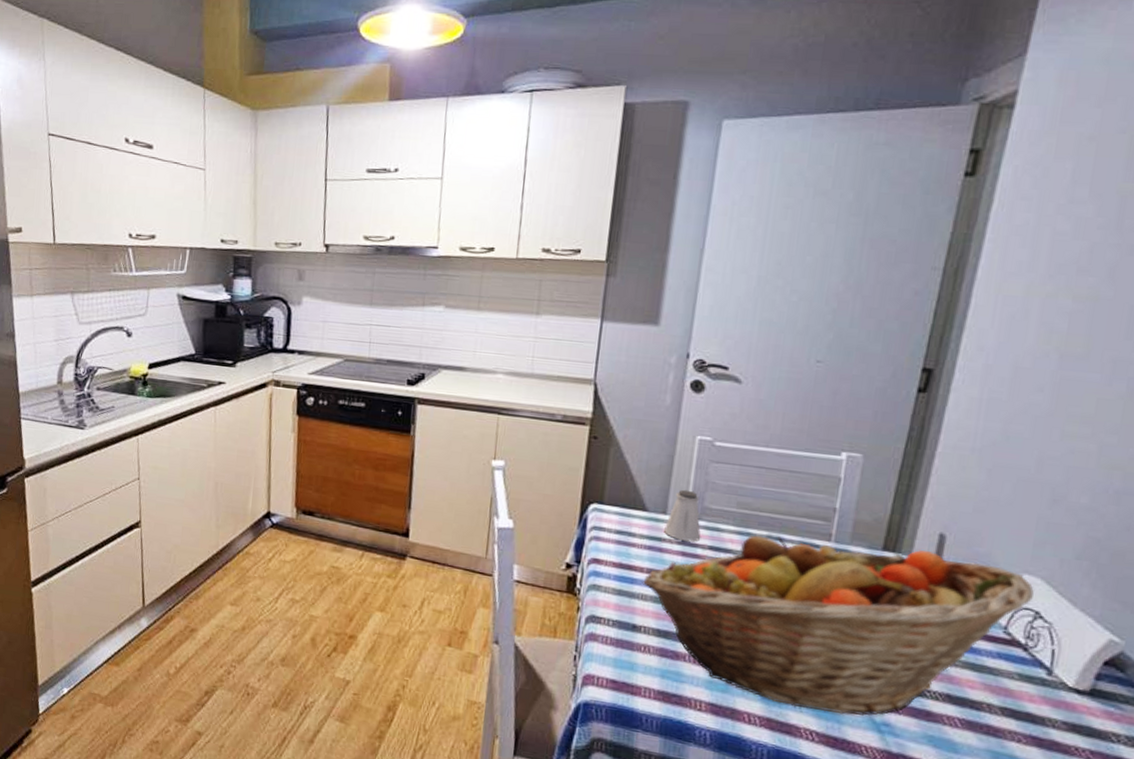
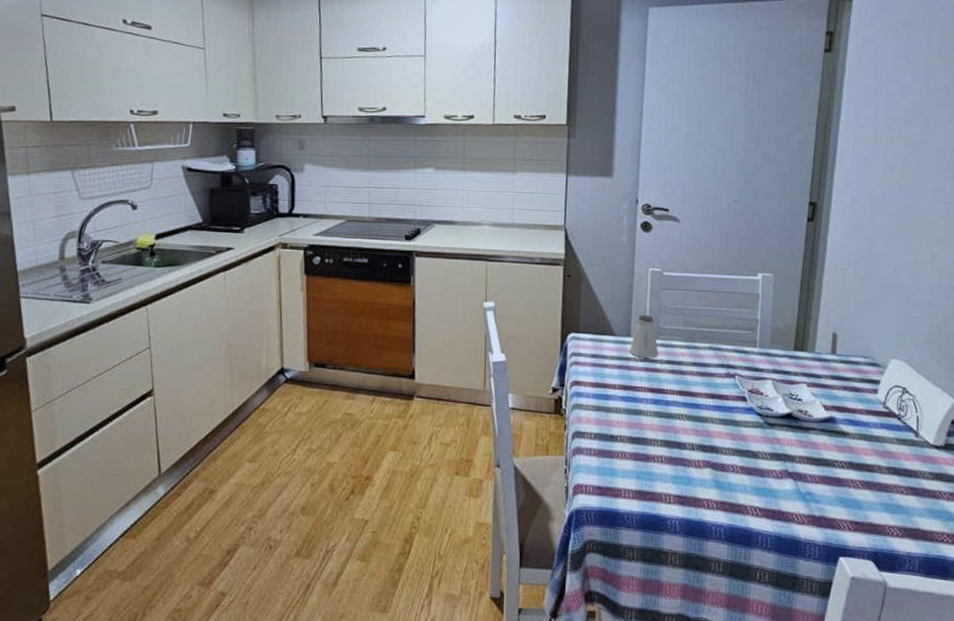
fruit basket: present [642,535,1034,716] -> none [615,347,900,490]

